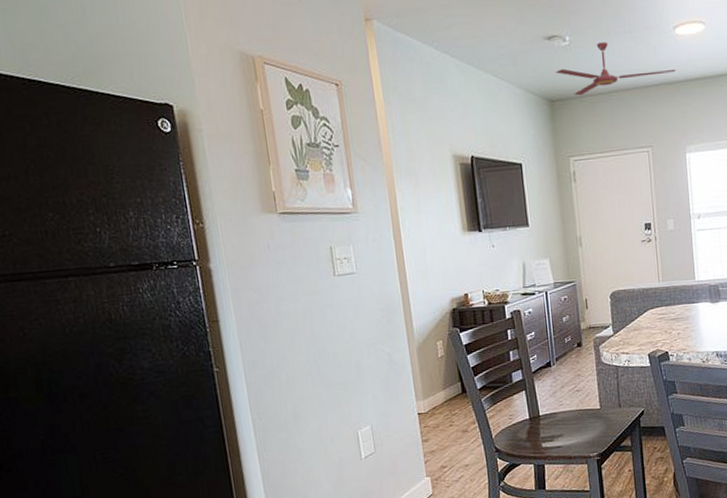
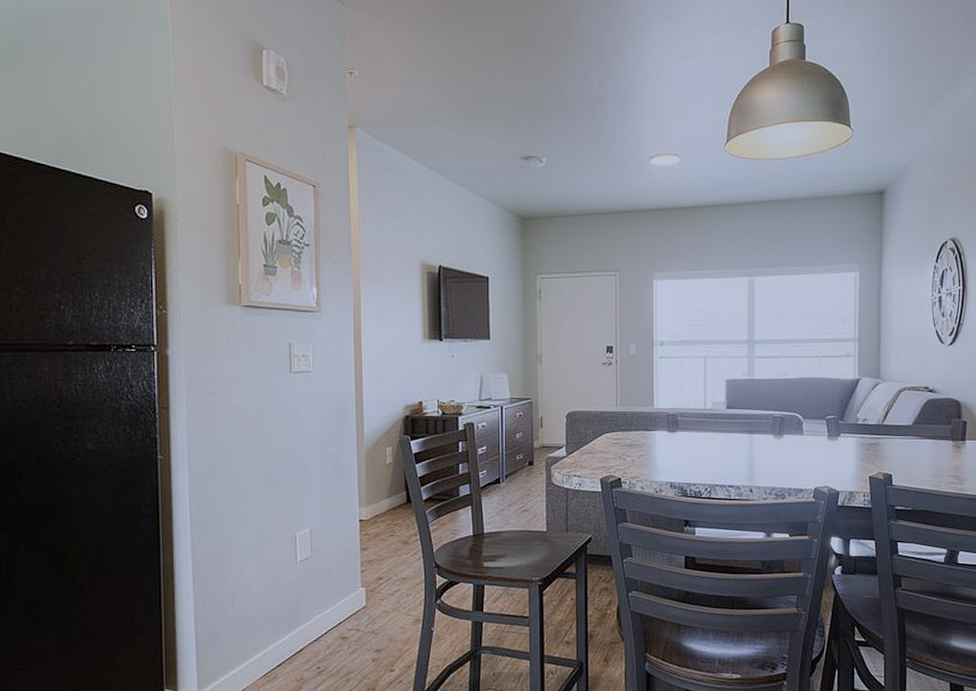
ceiling fan: present [555,42,676,96] -> none [529,166,649,216]

